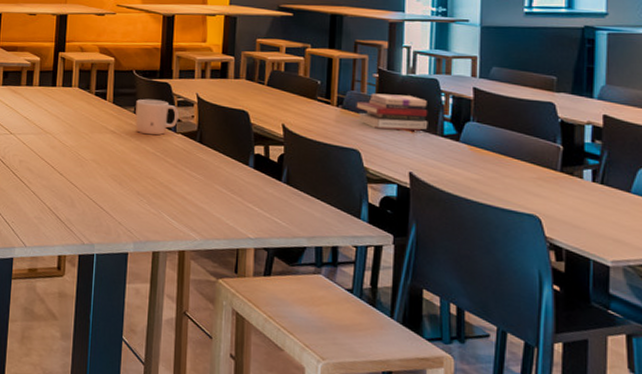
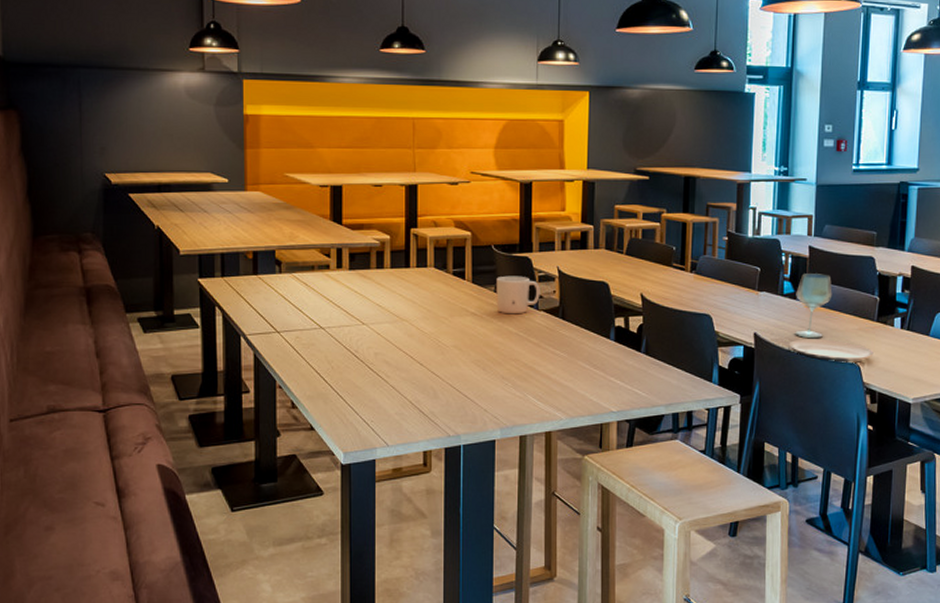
books: present [356,93,428,132] -> none [708,257,771,293]
plate: none [452,183,558,214] -> present [789,339,874,362]
wine glass: none [458,115,503,185] -> present [795,273,833,339]

